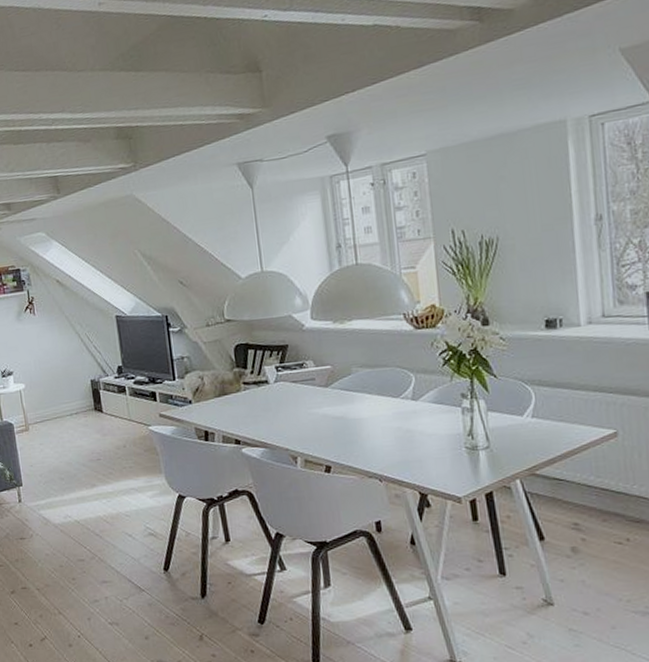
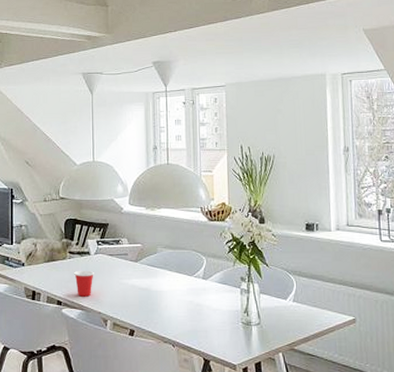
cup: none [251,401,277,433] -> present [74,270,95,297]

